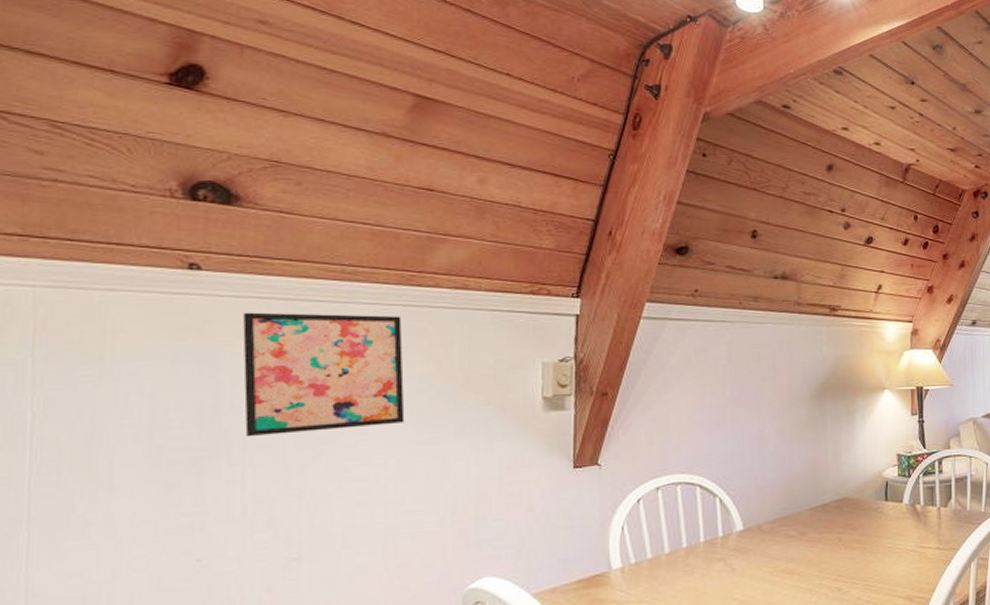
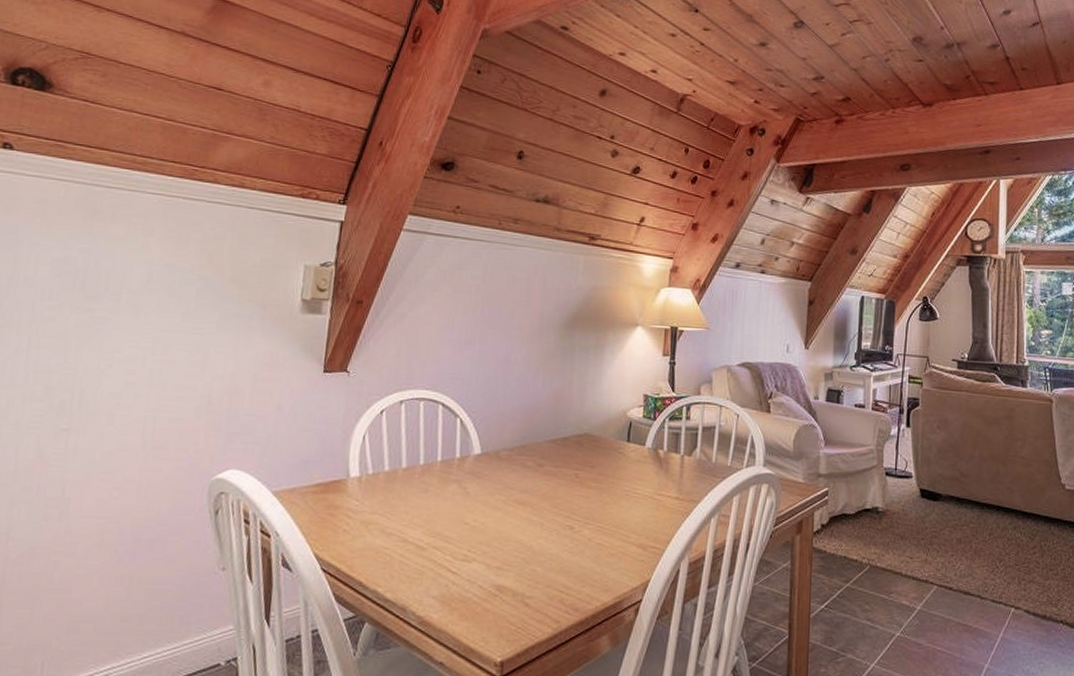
wall art: present [243,312,405,437] -> none [34,192,181,312]

